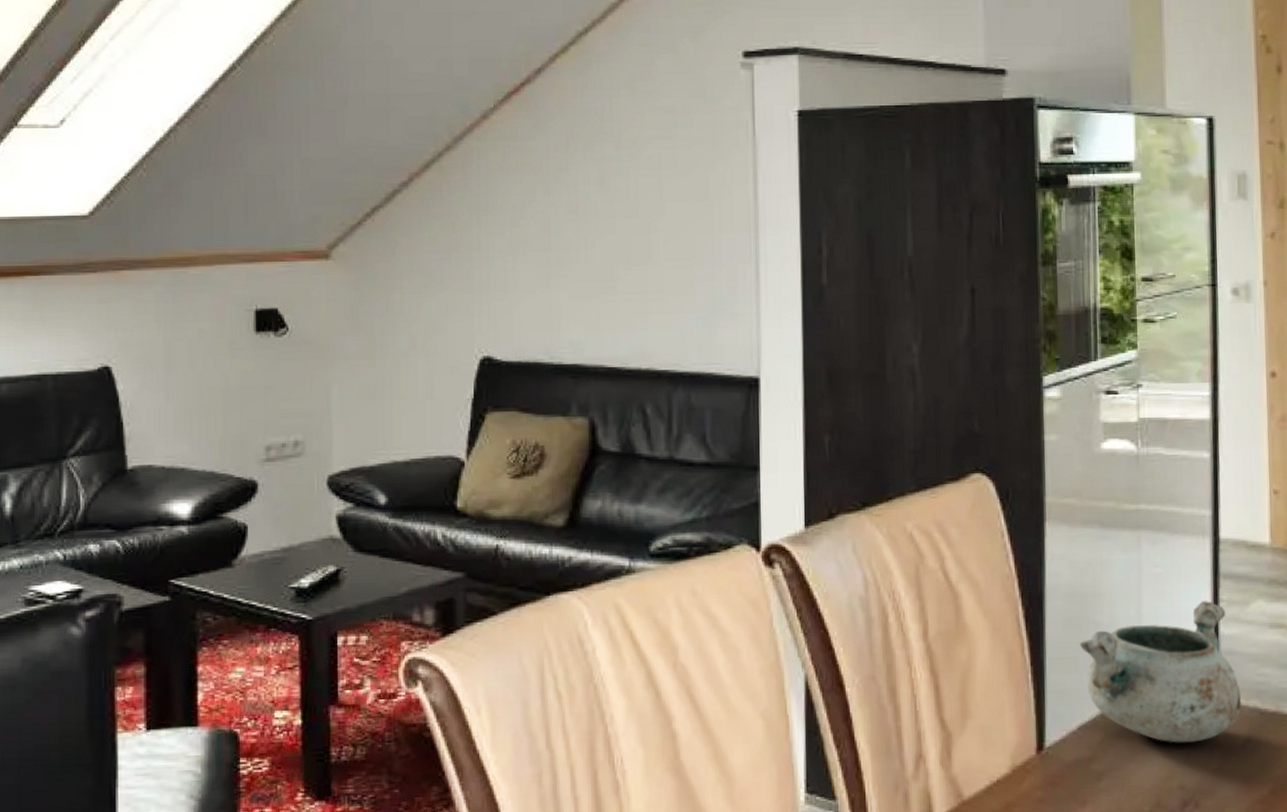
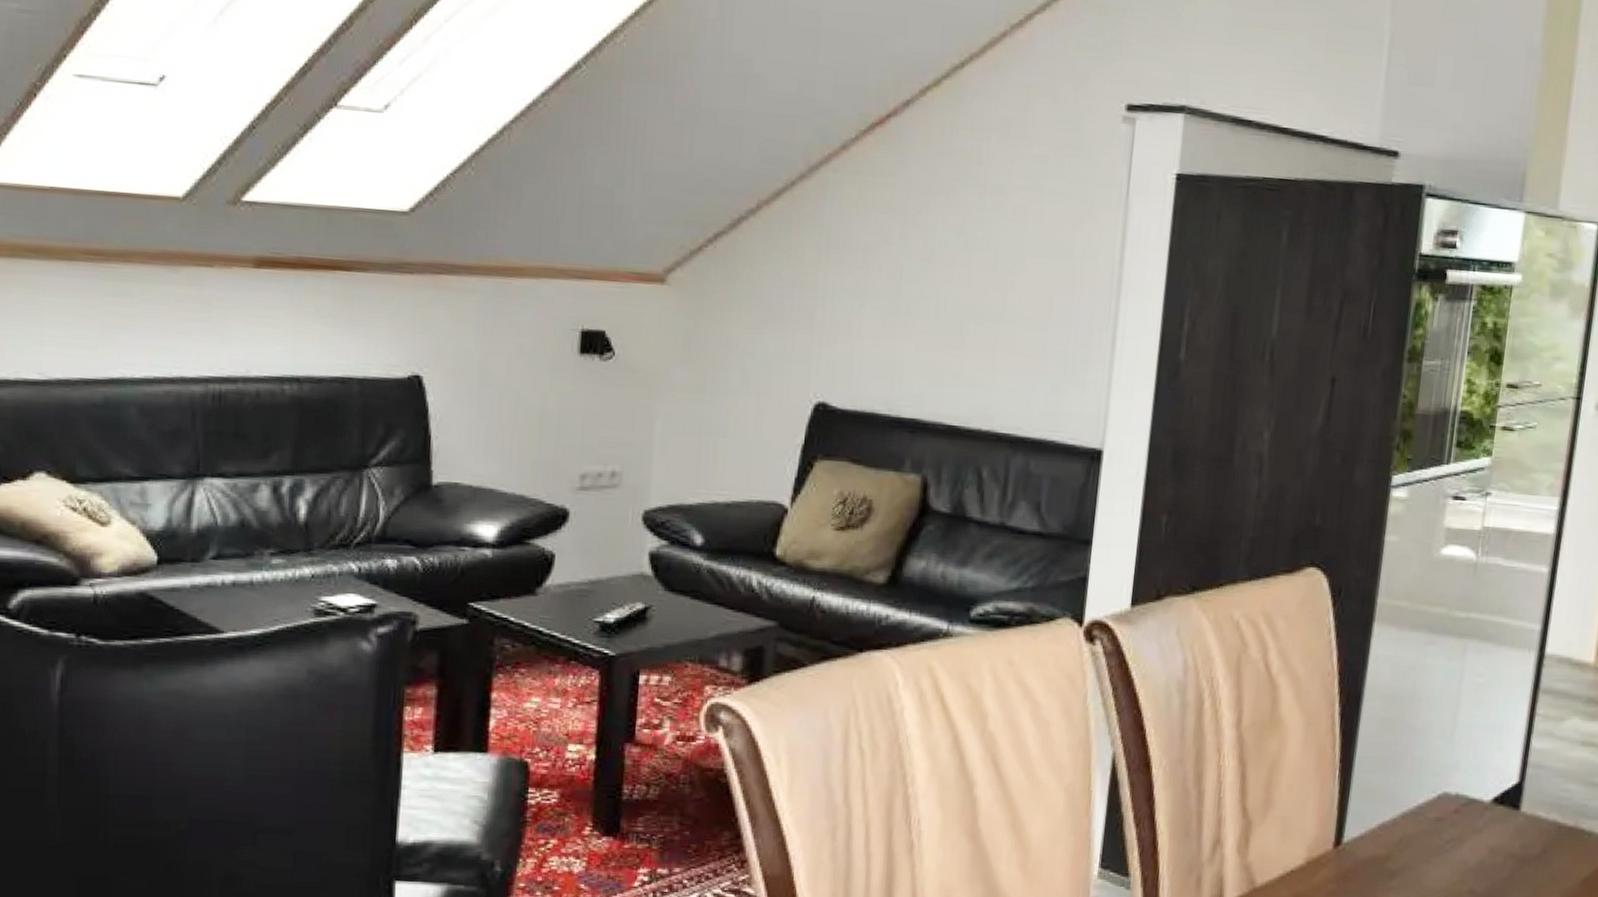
decorative bowl: present [1080,601,1241,743] -> none [1391,713,1543,850]

